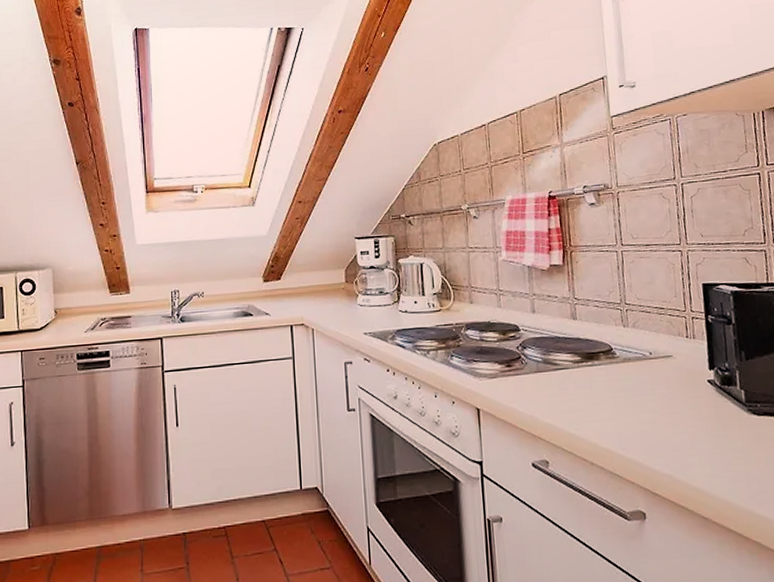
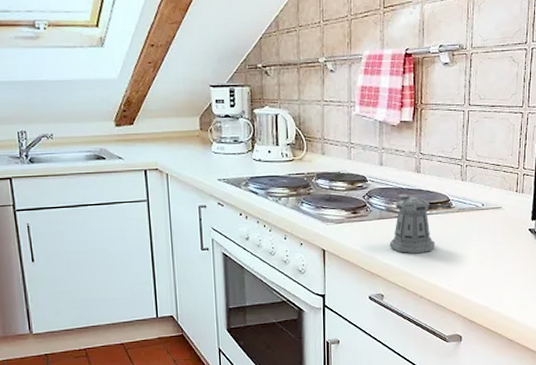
pepper shaker: none [549,343,615,412] -> present [389,194,451,254]

